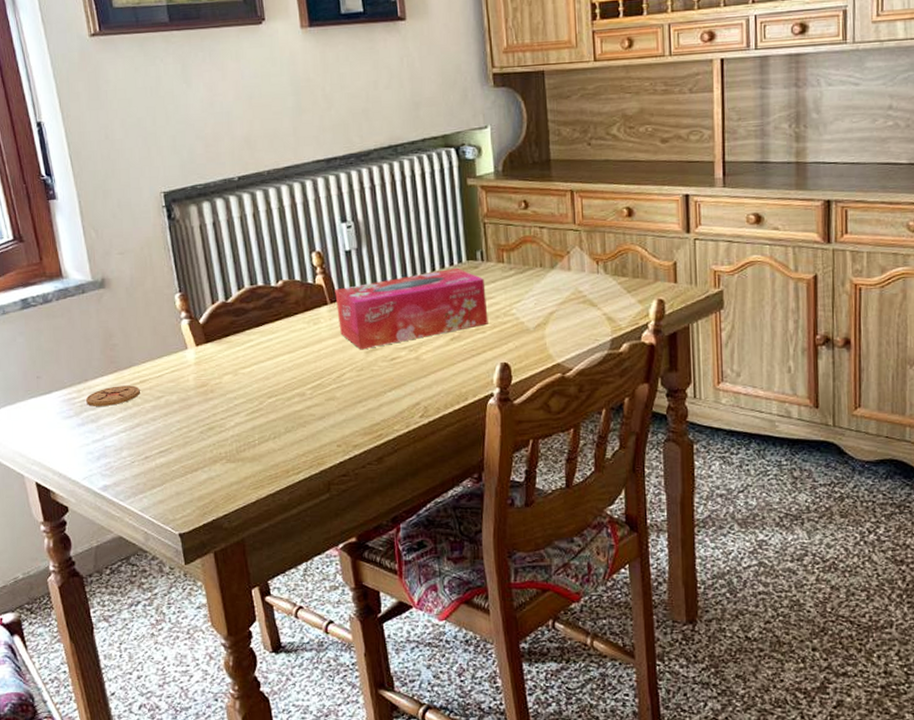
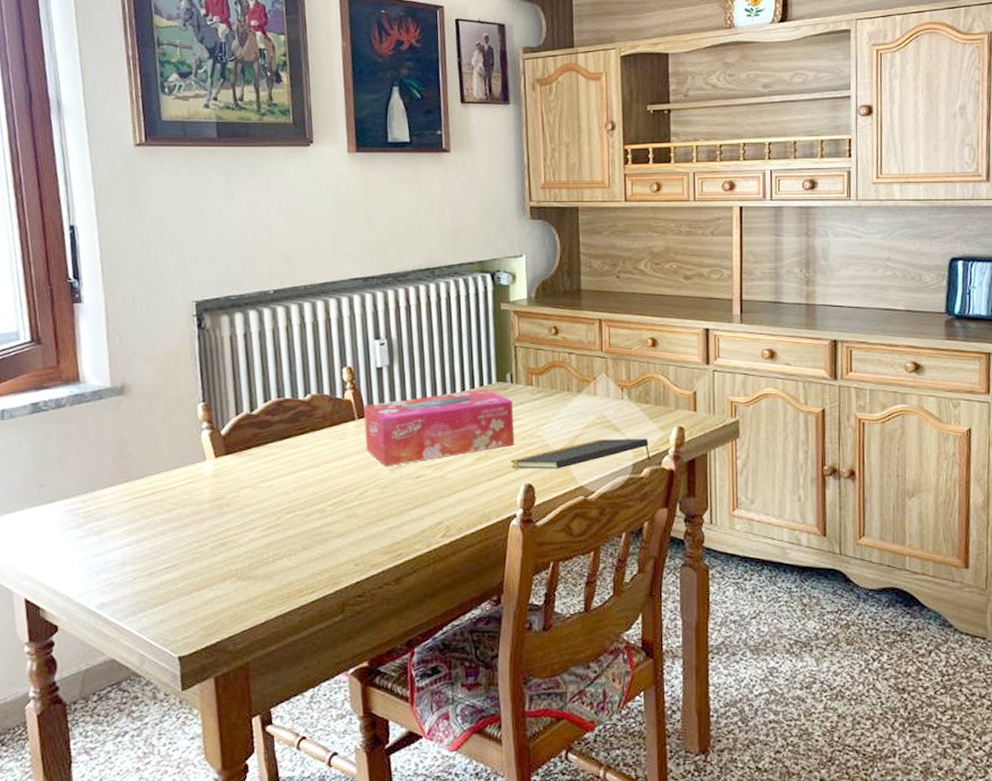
coaster: present [85,385,140,406] -> none [90,496,151,518]
notepad: none [485,313,629,348] -> present [511,439,650,469]

